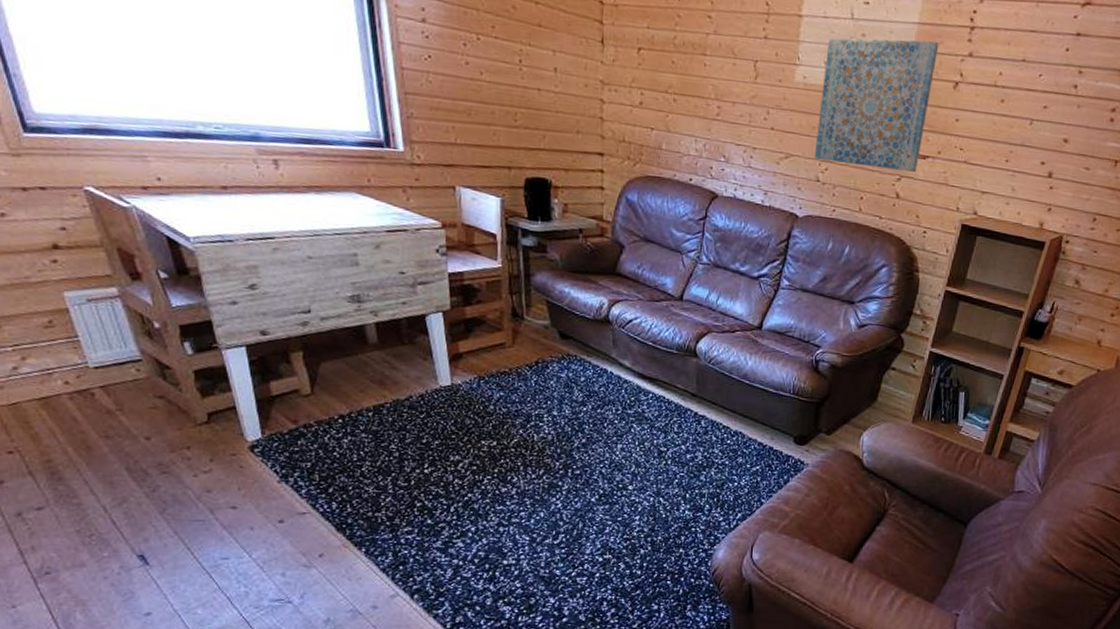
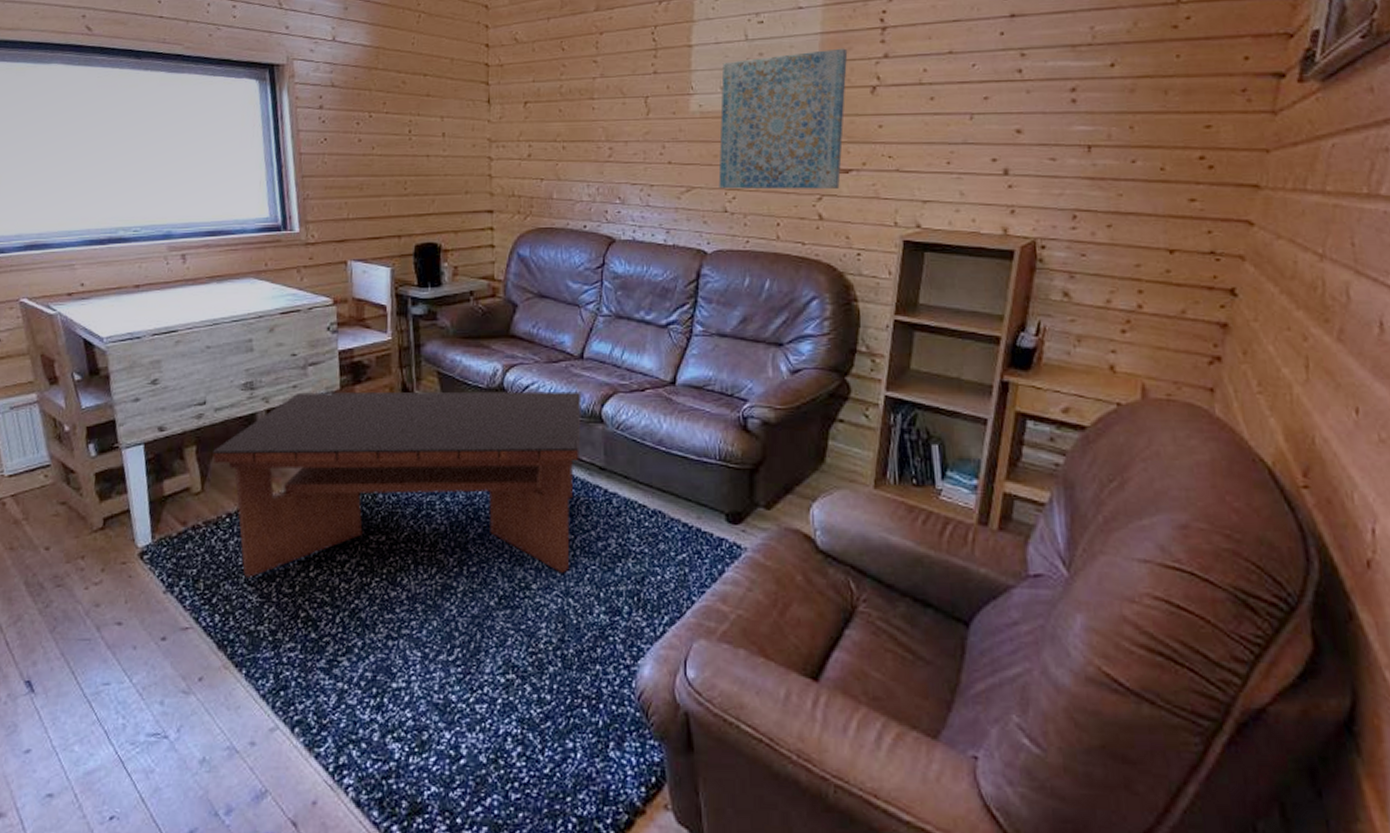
coffee table: none [321,309,680,477] -> present [213,391,582,579]

